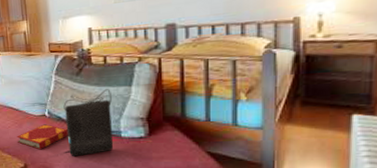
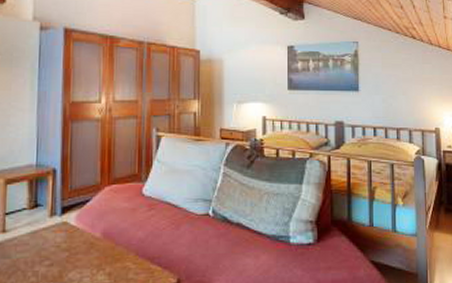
hardback book: present [16,124,68,150] -> none [171,226,233,260]
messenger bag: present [63,89,114,156] -> none [230,186,282,268]

